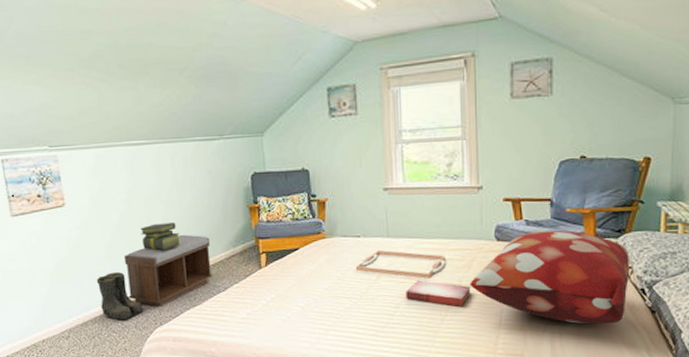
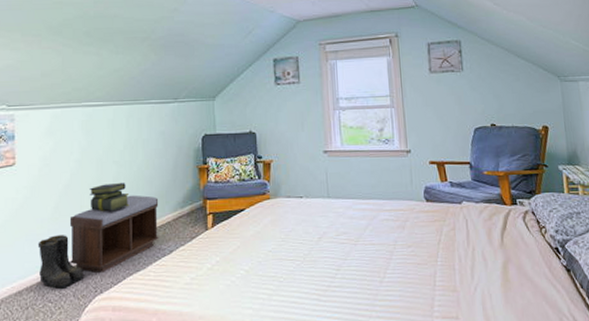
serving tray: present [355,250,445,278] -> none [298,211,382,239]
hardback book: present [406,280,471,306] -> none [346,241,406,268]
decorative pillow: present [470,230,629,324] -> none [404,191,545,284]

